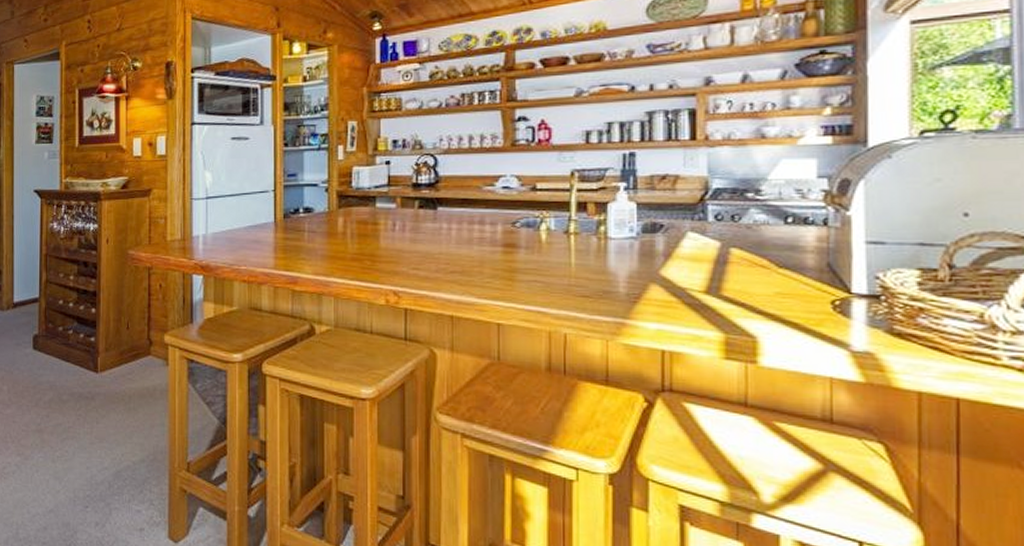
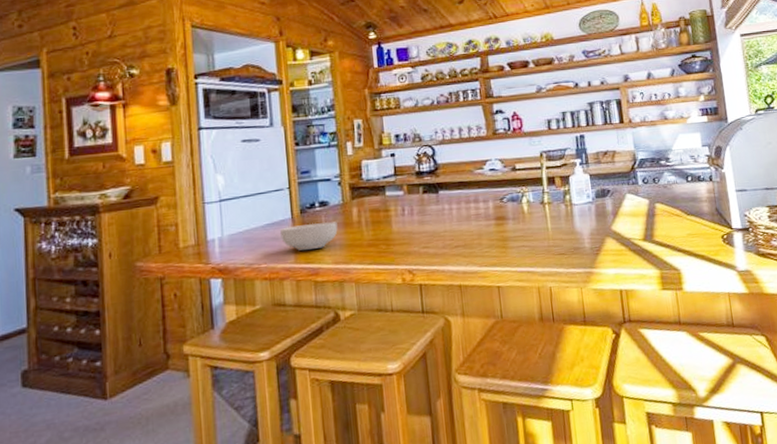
cereal bowl: none [262,229,321,256] -> present [280,221,338,251]

